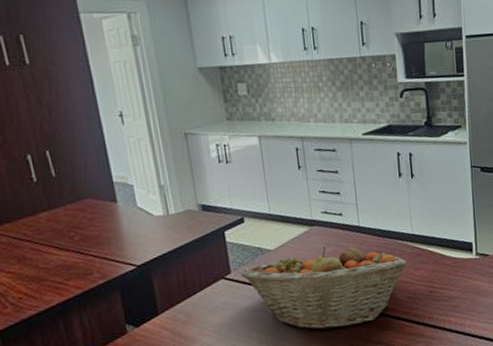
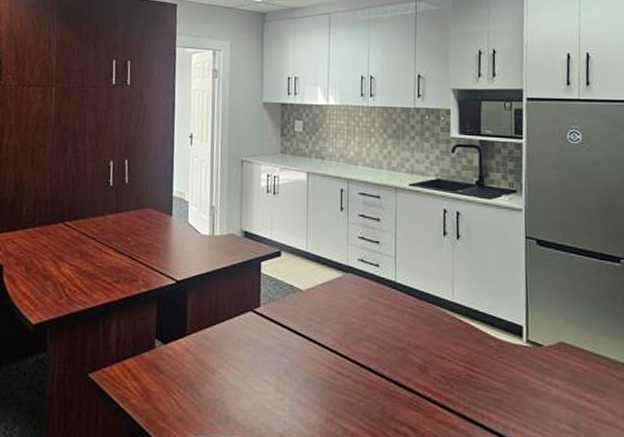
fruit basket: present [240,246,408,330] -> none [268,296,445,396]

